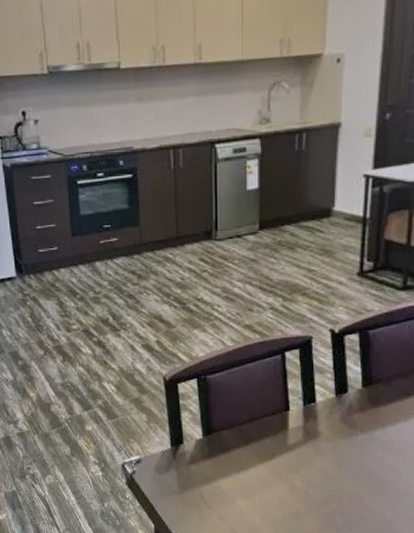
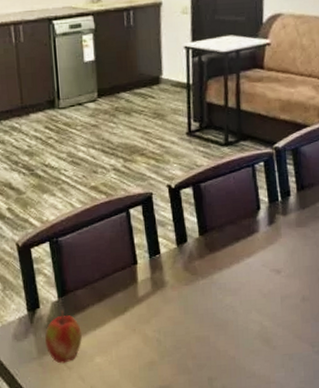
apple: none [186,448,225,502] -> present [44,310,82,364]

